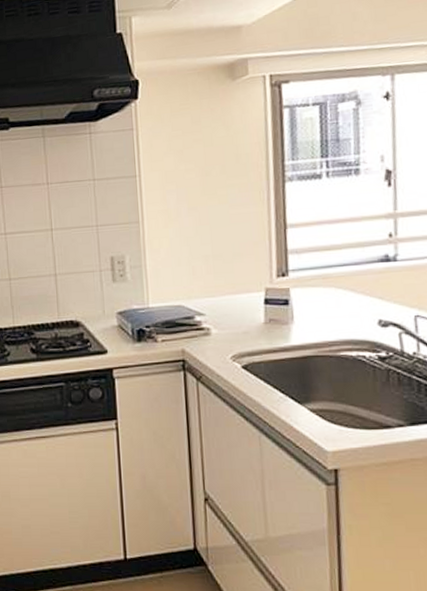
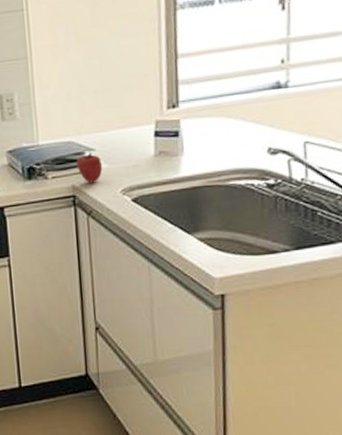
apple: none [186,316,213,348] -> present [76,152,103,183]

